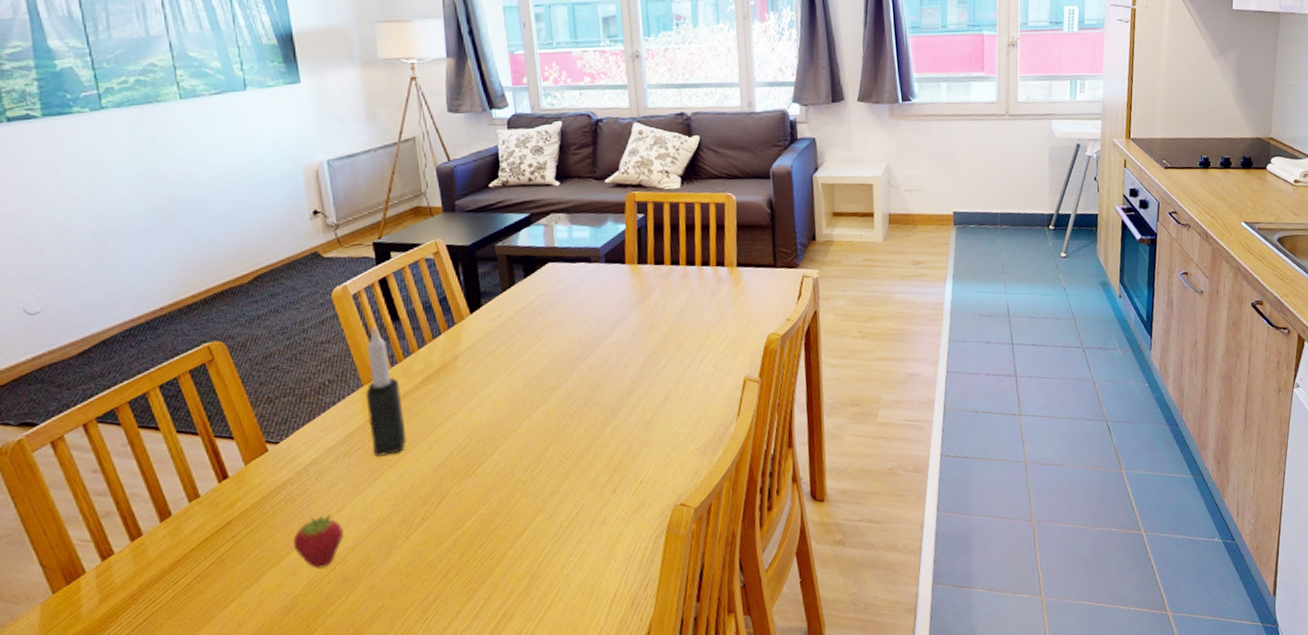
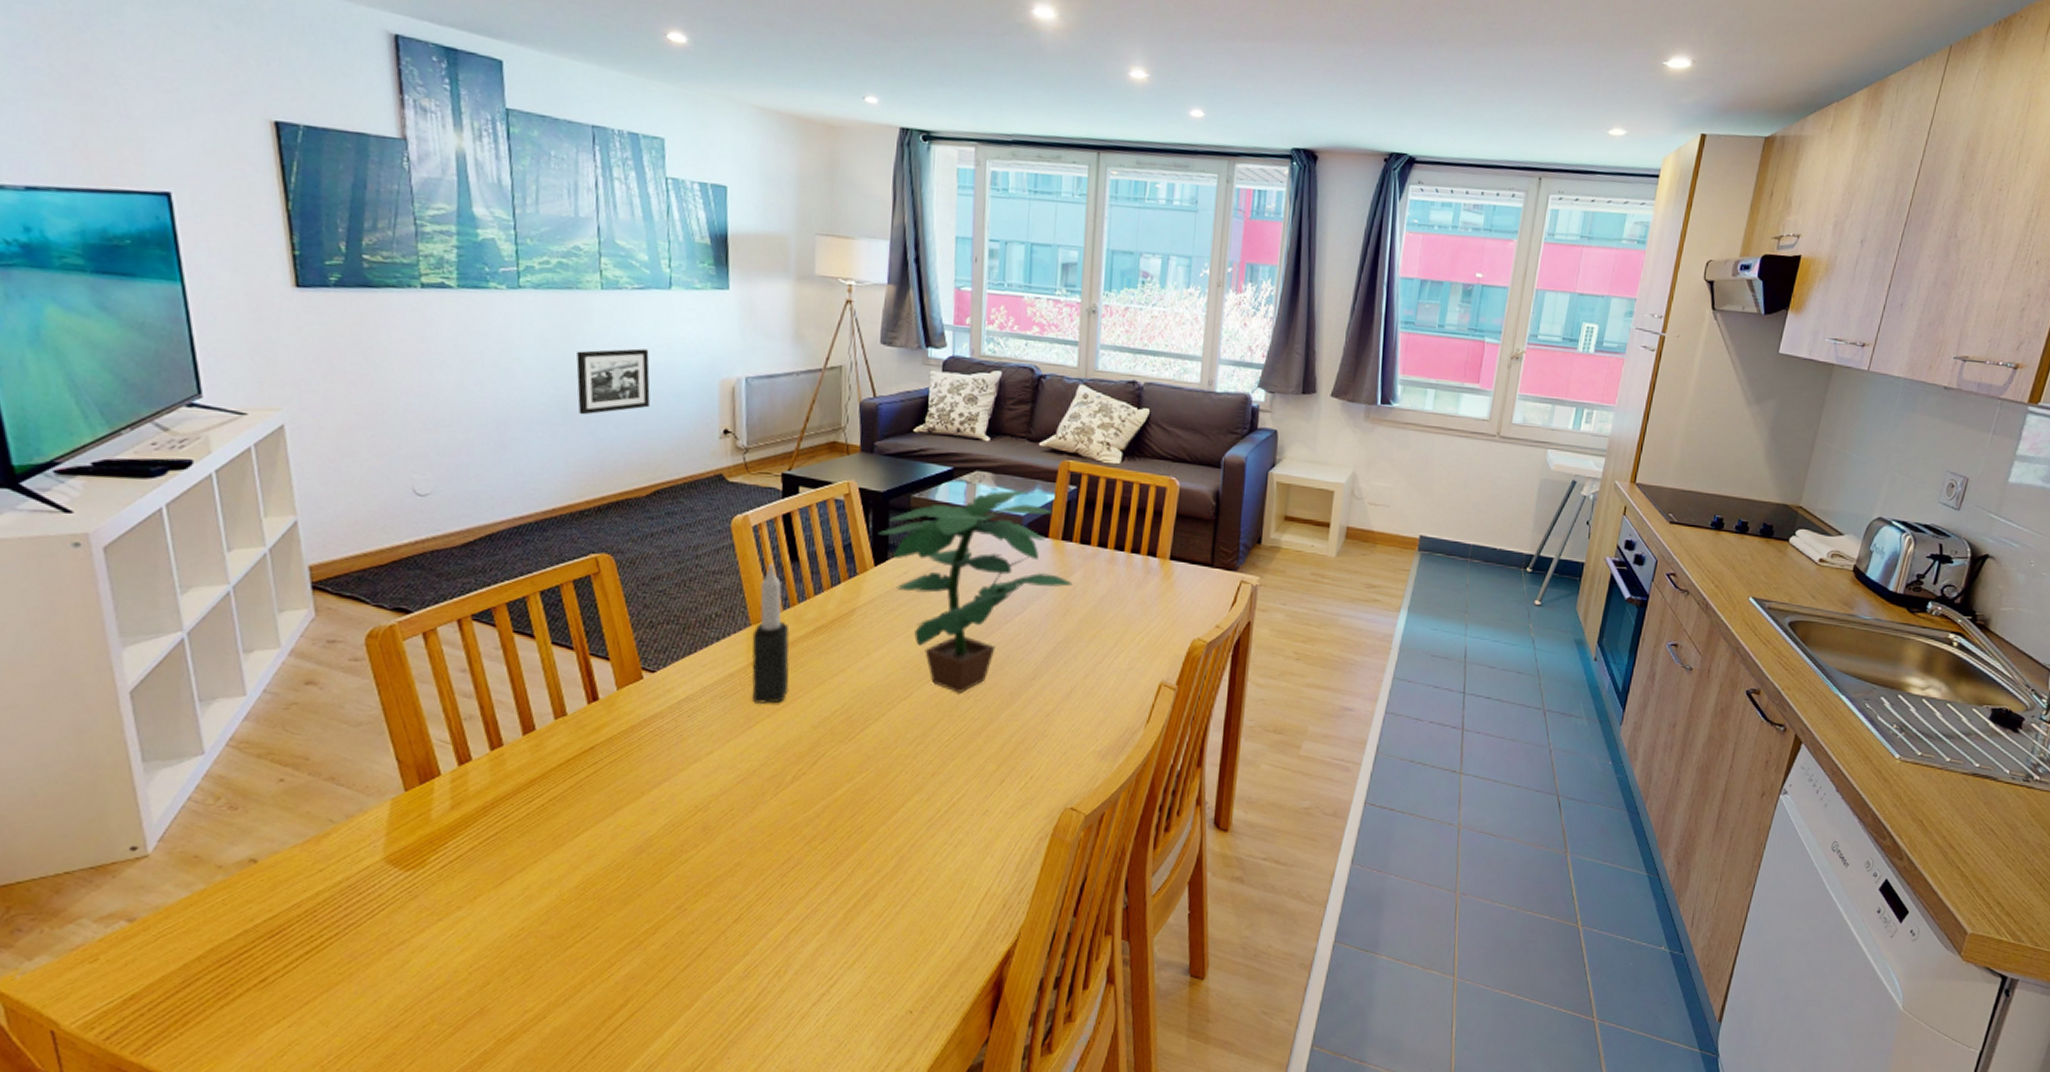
picture frame: none [165,148,240,217] -> present [576,348,650,415]
fruit: present [292,514,343,569] -> none [655,756,709,812]
potted plant: none [470,224,653,417] -> present [879,490,1073,693]

